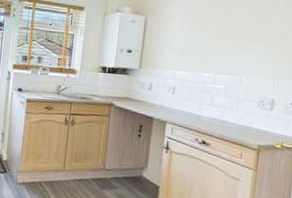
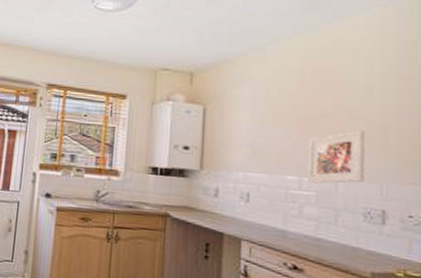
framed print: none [220,37,268,80] -> present [308,130,366,184]

